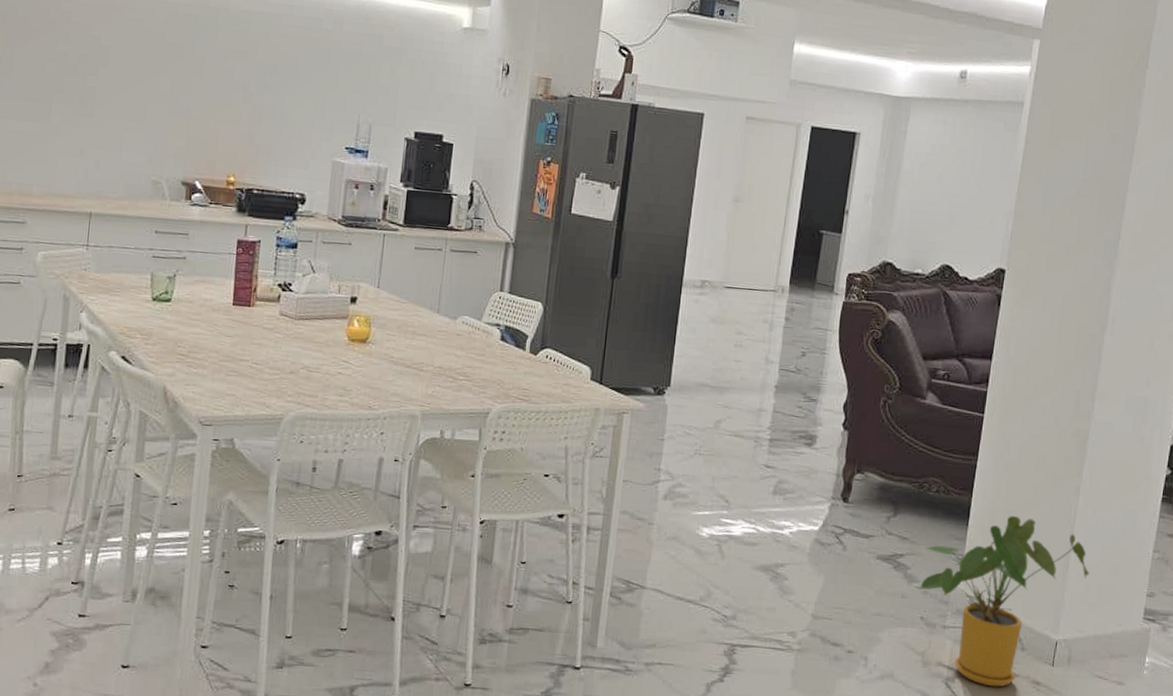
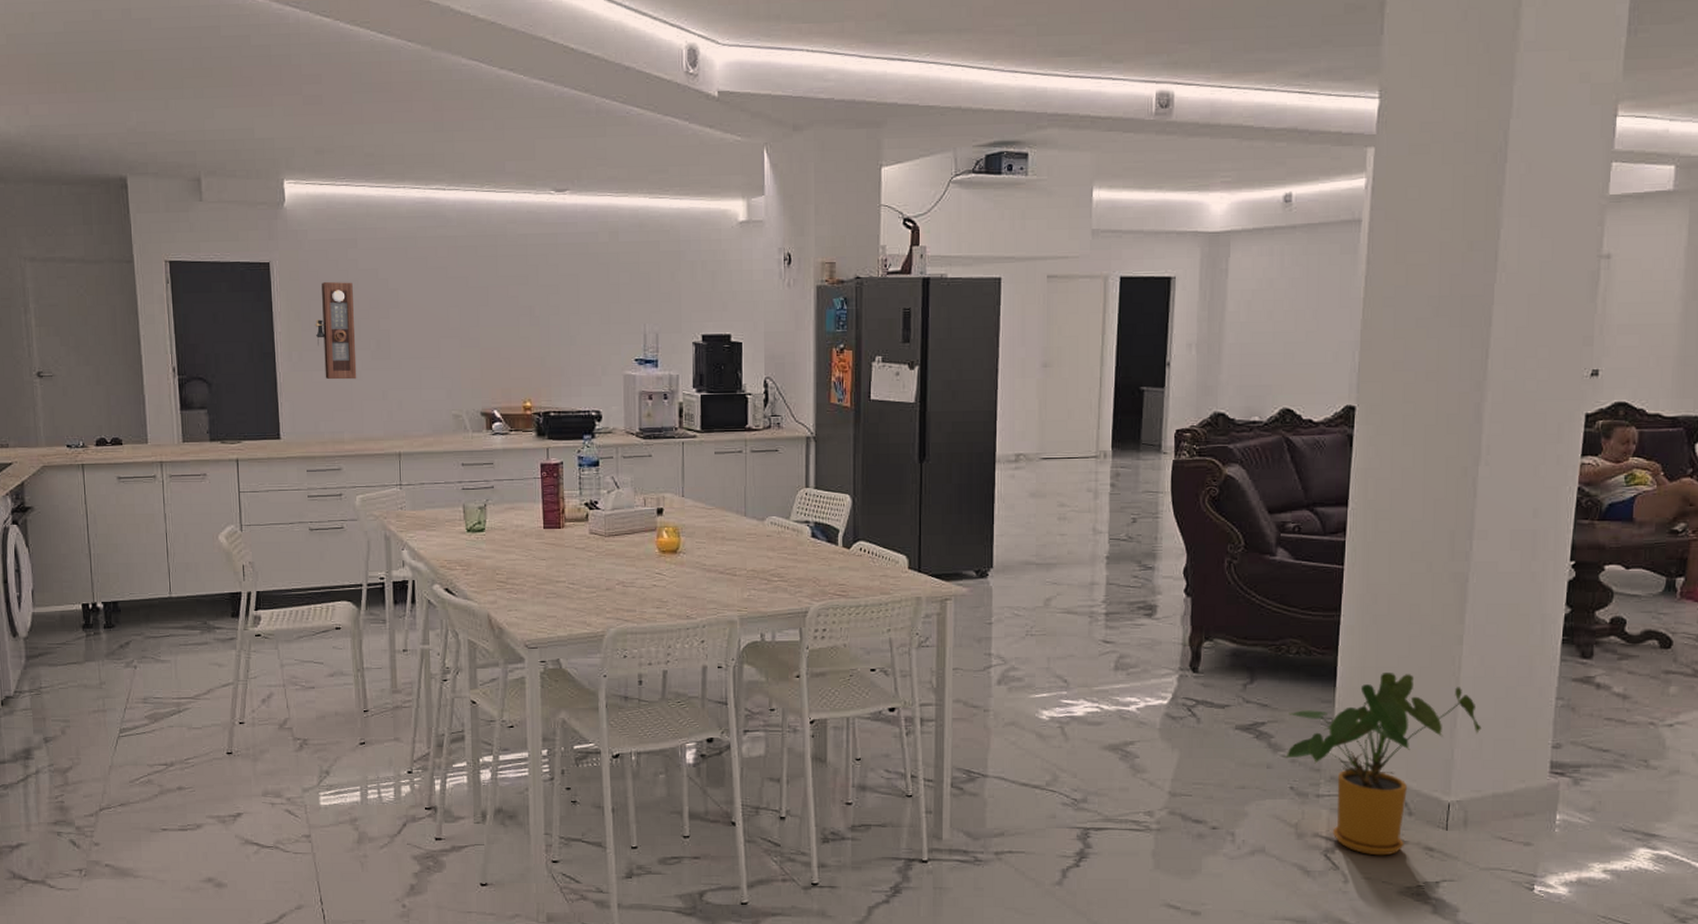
pendulum clock: none [16,30,62,133] -> present [315,281,357,380]

